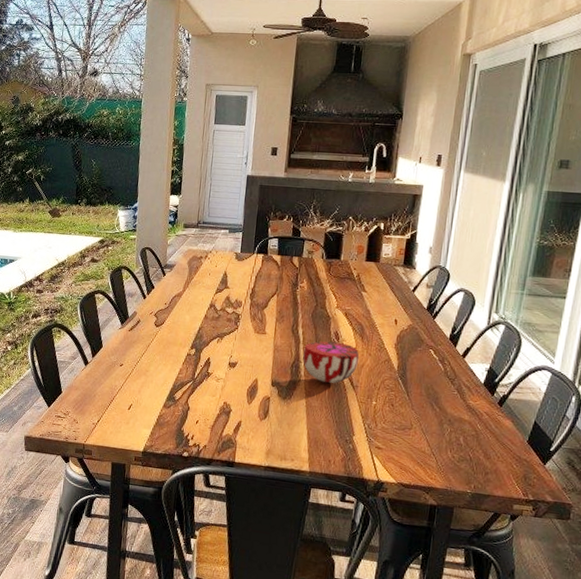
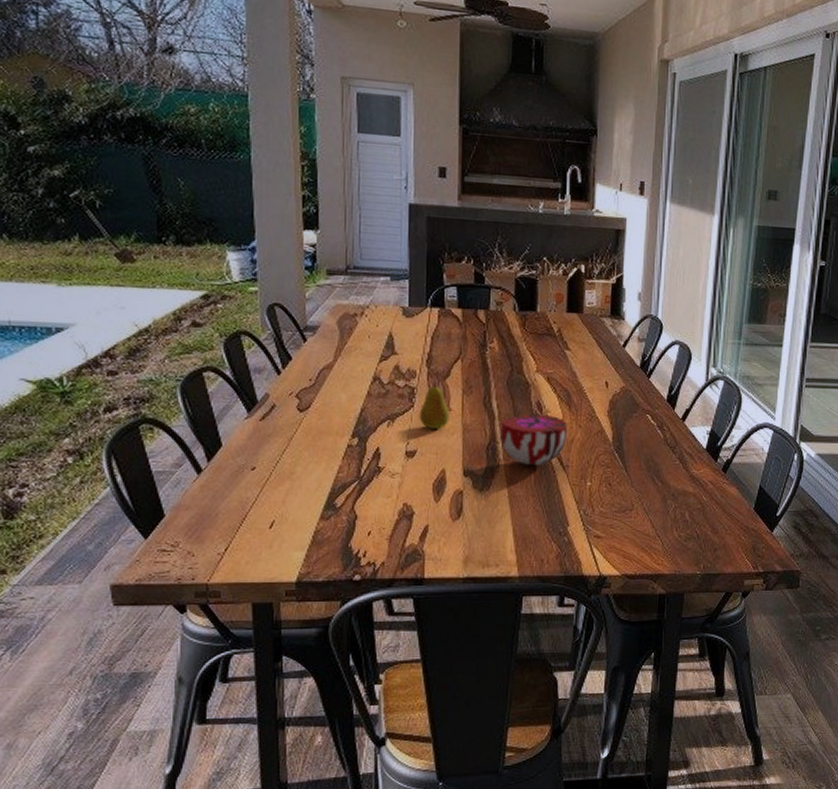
fruit: none [241,310,265,348] -> present [419,381,450,429]

